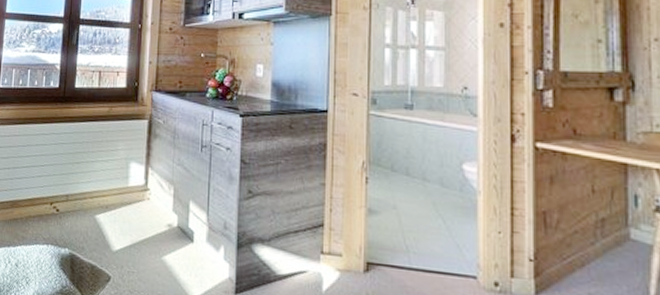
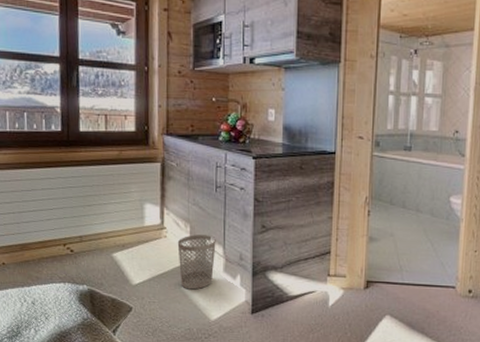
wastebasket: none [160,198,200,261] -> present [177,234,216,290]

